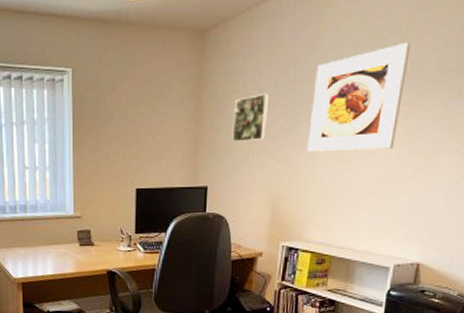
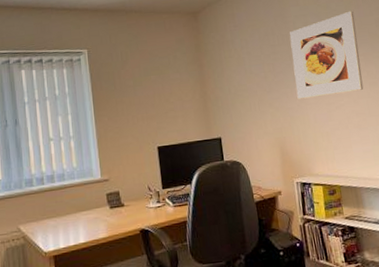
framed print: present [232,93,270,143] -> none [231,55,262,98]

